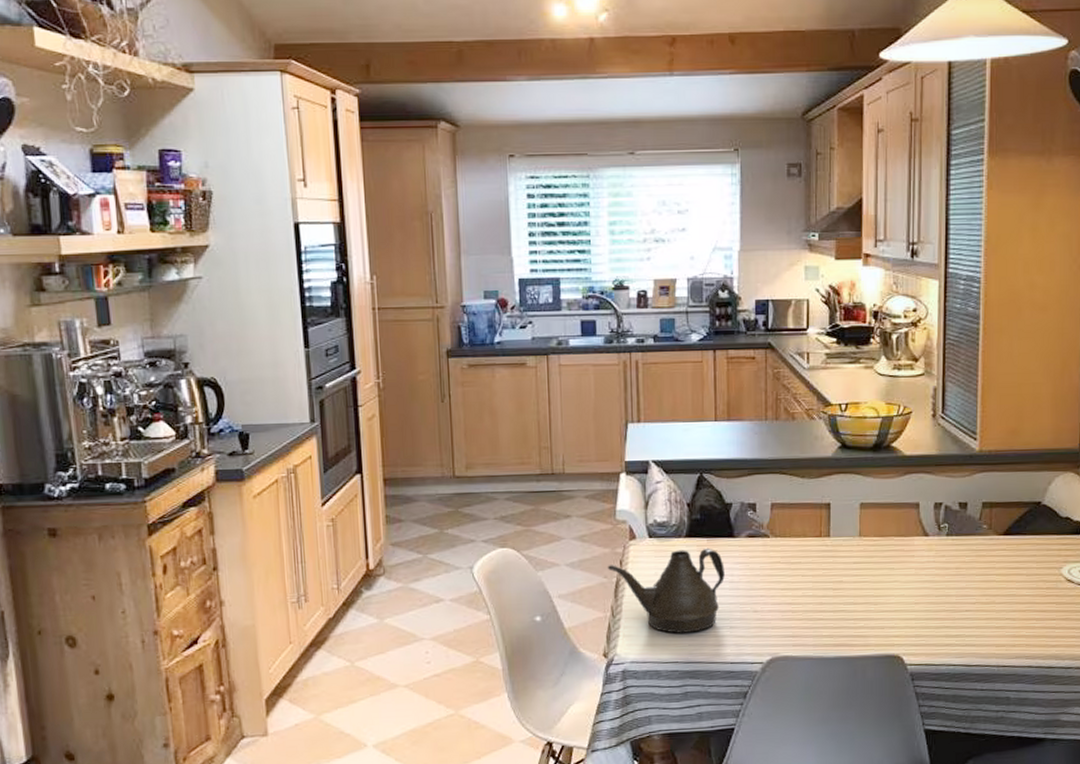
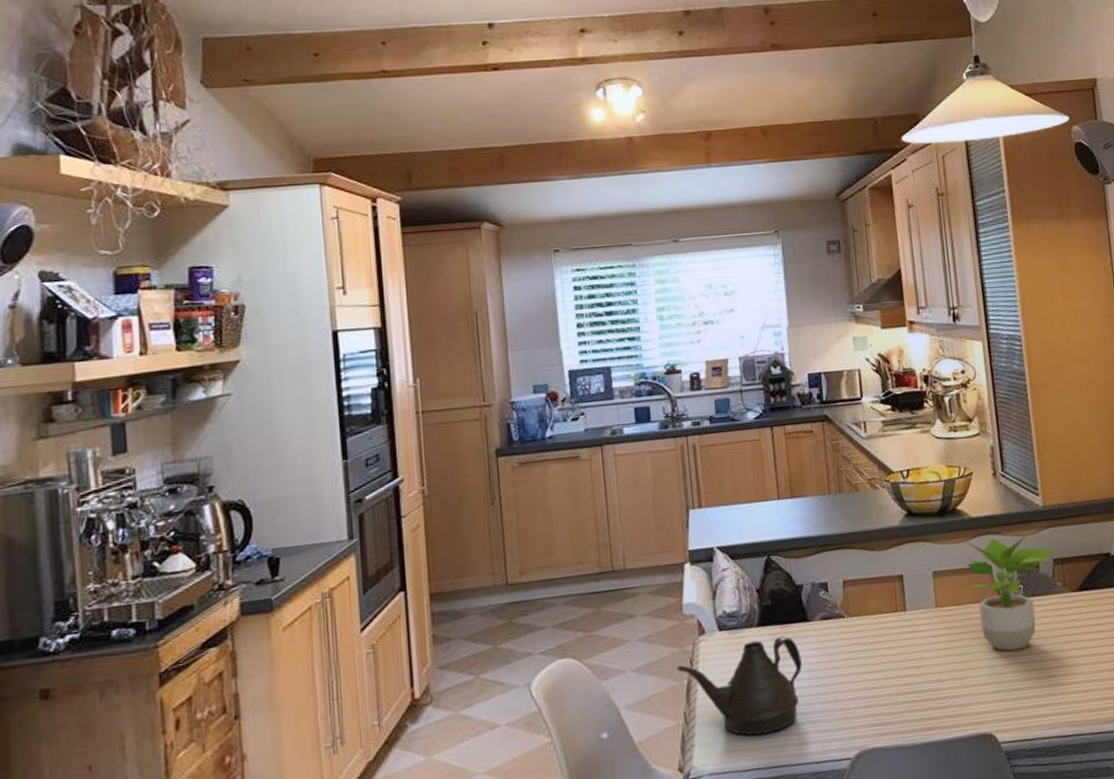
potted plant: none [895,477,986,584] -> present [964,535,1056,651]

